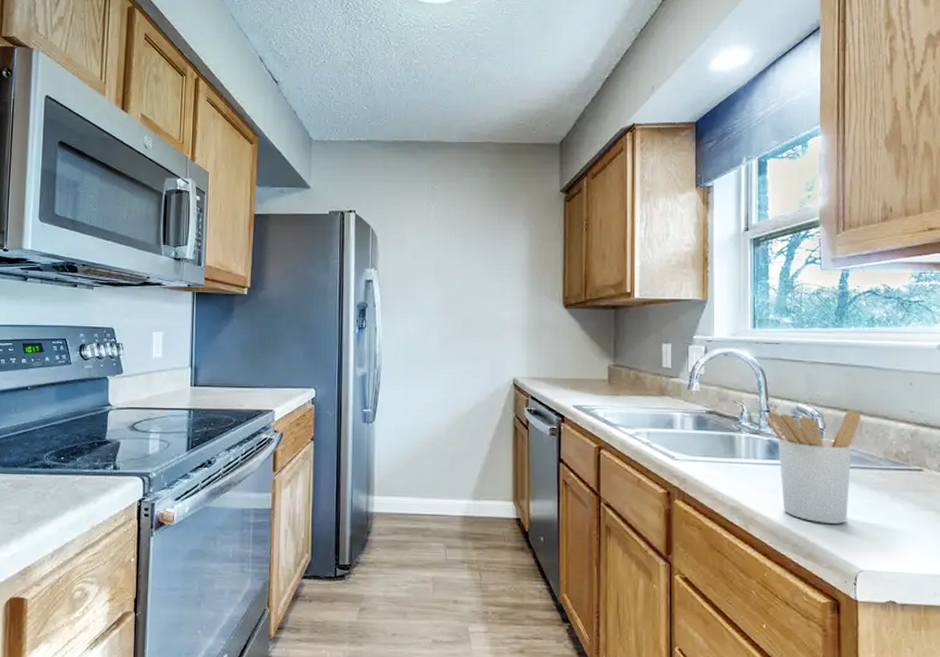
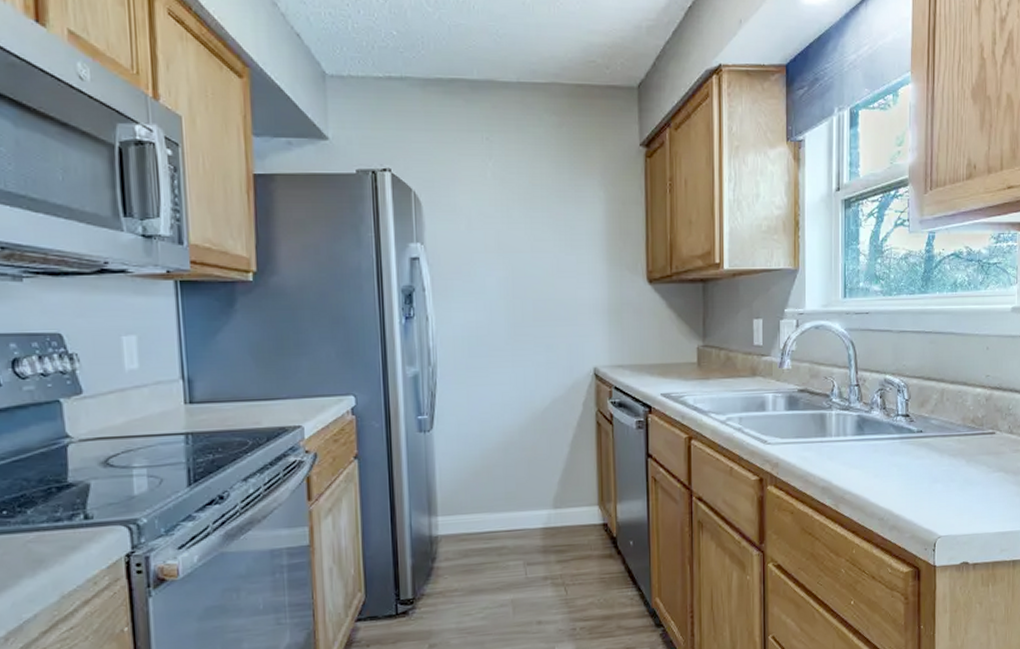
utensil holder: present [764,410,861,524] -> none [854,378,943,495]

